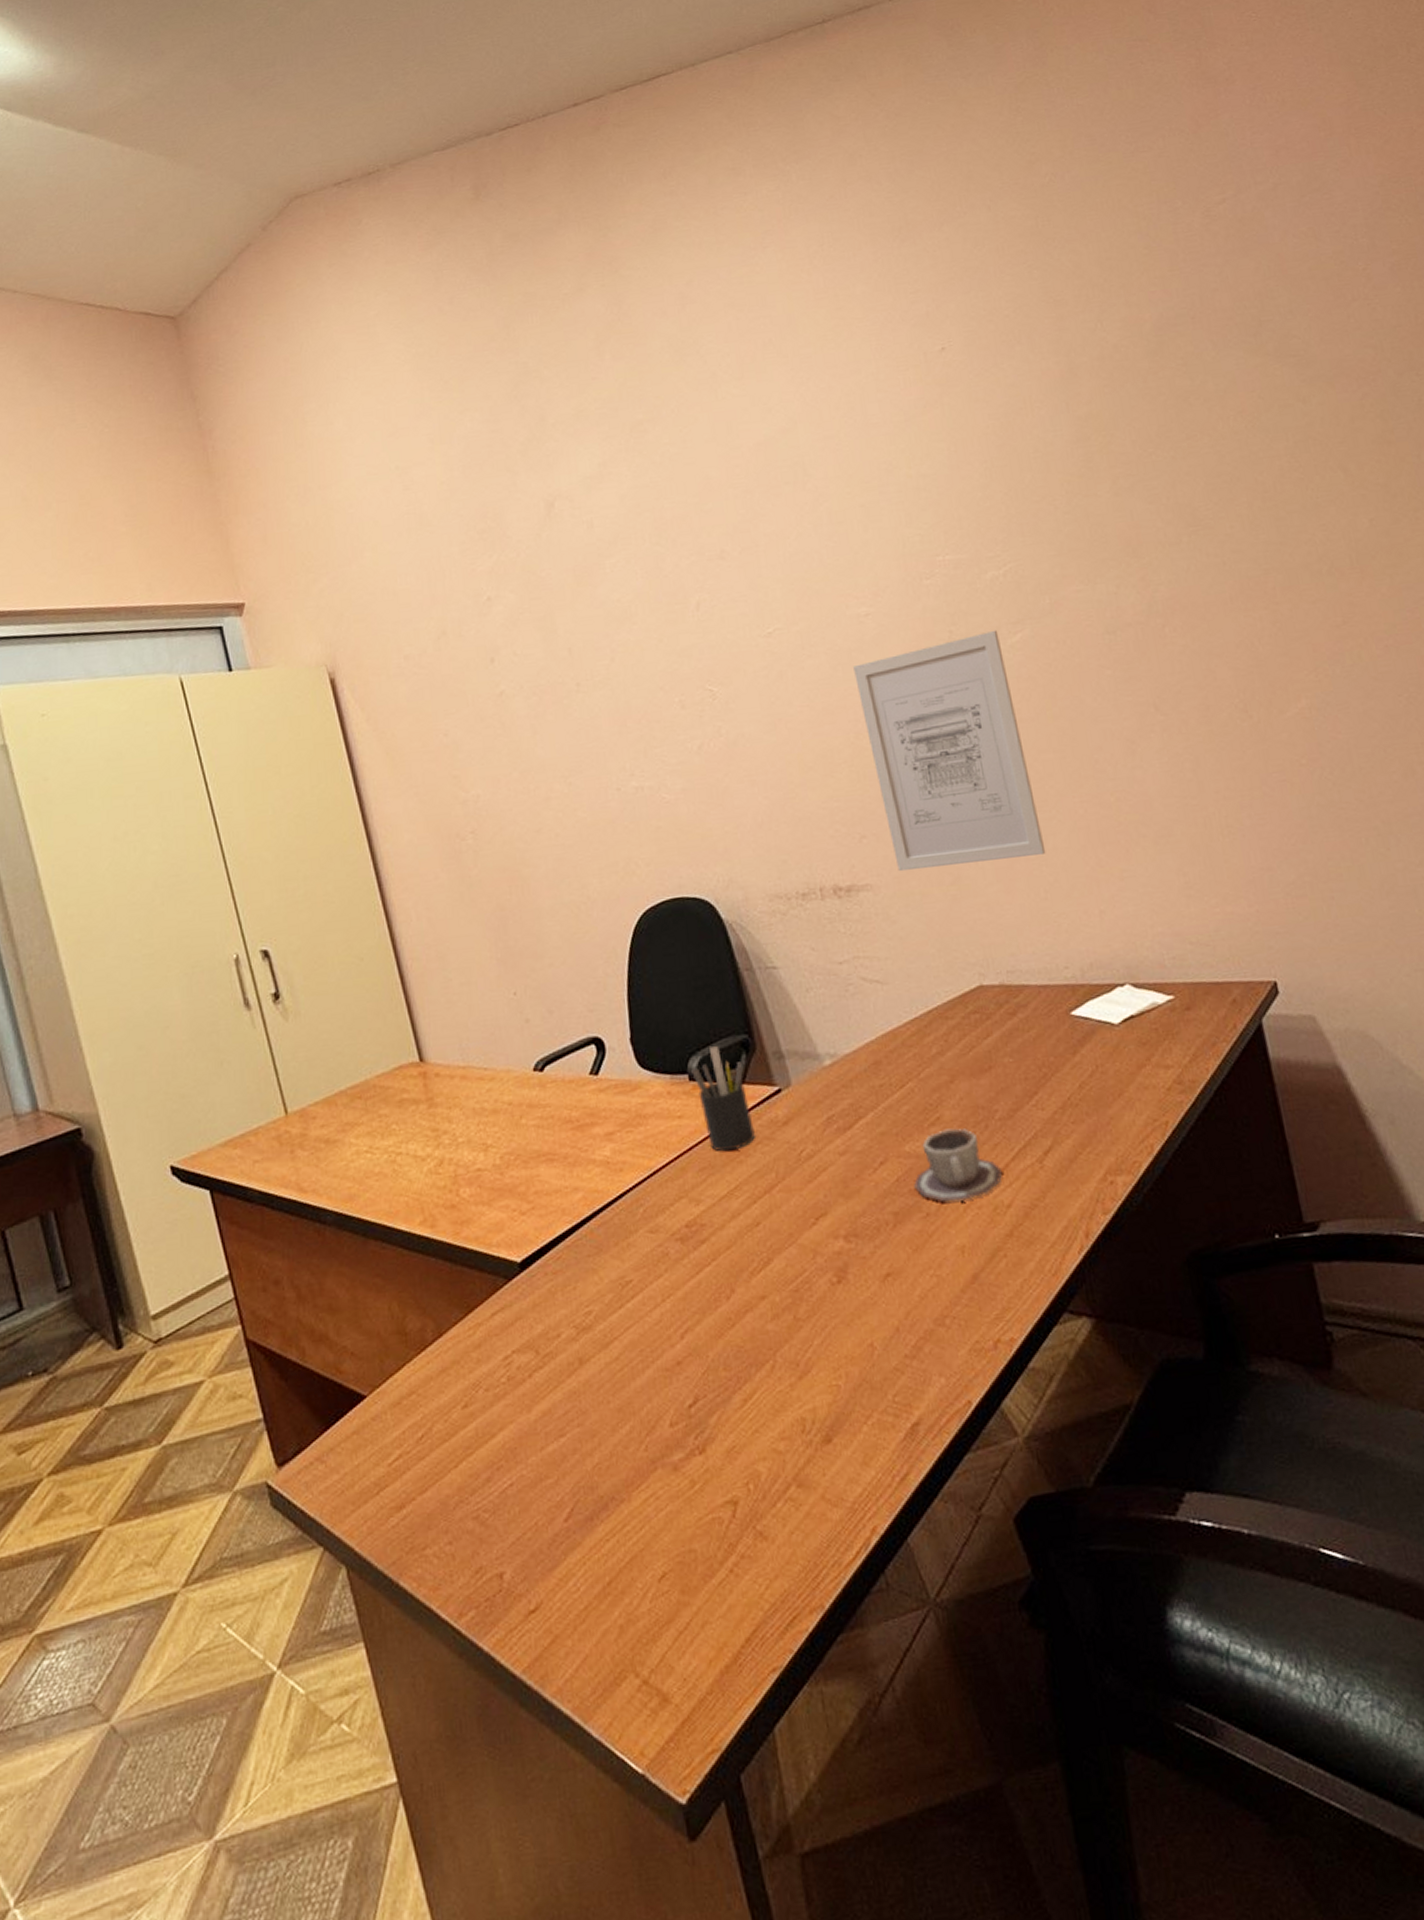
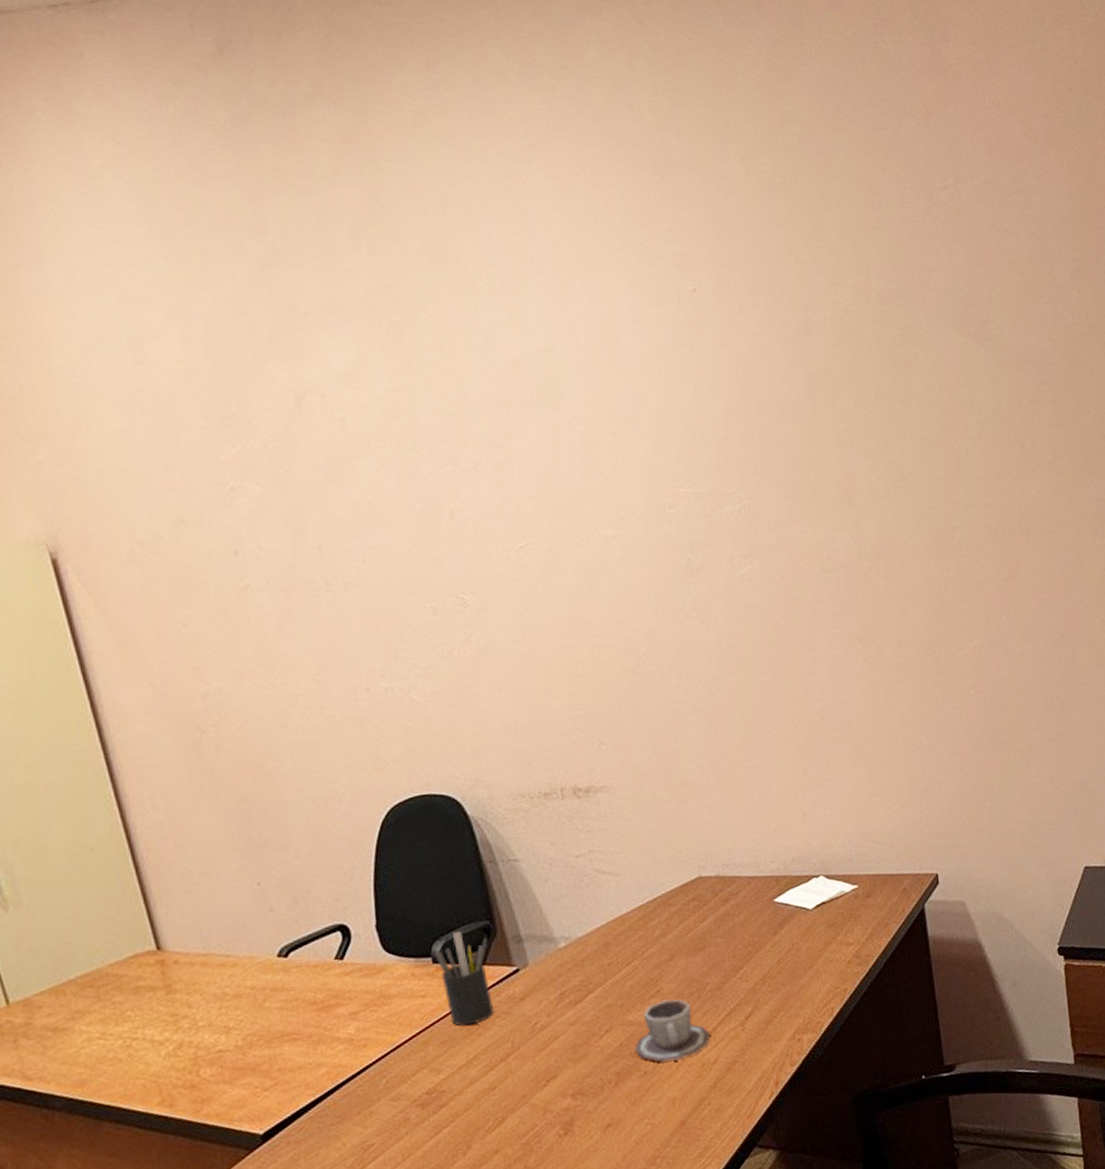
wall art: present [853,630,1046,872] -> none [599,561,761,776]

